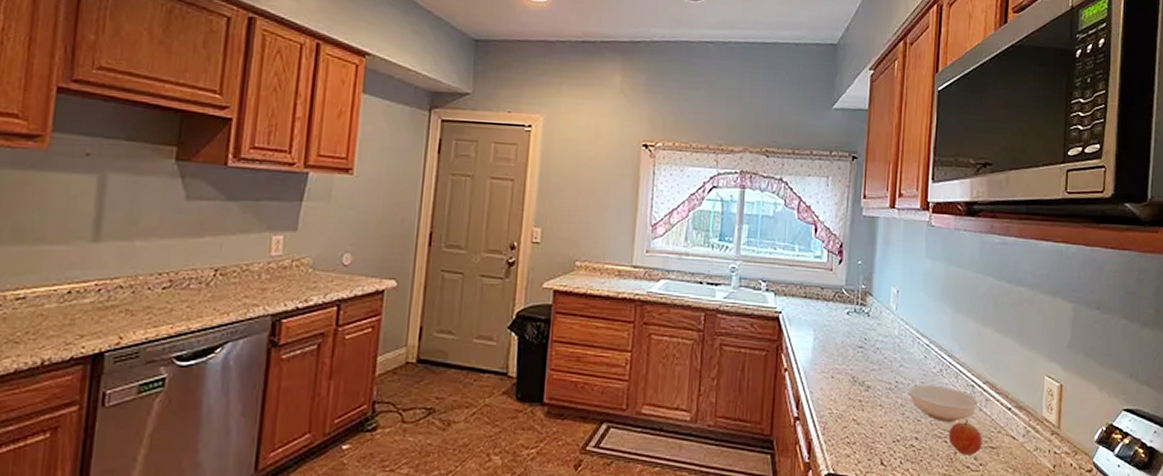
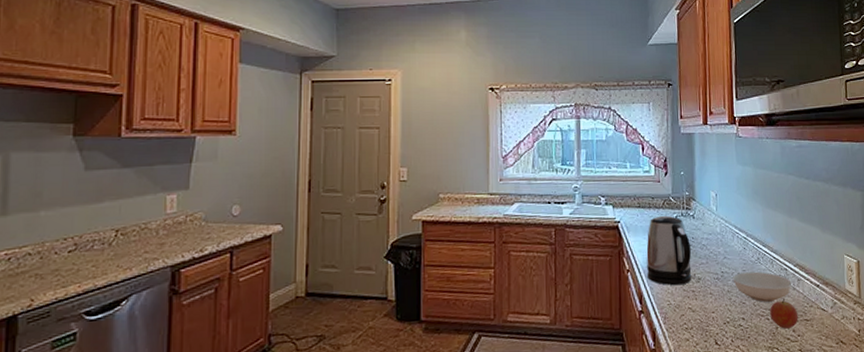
kettle: none [808,310,863,392] -> present [646,216,692,286]

